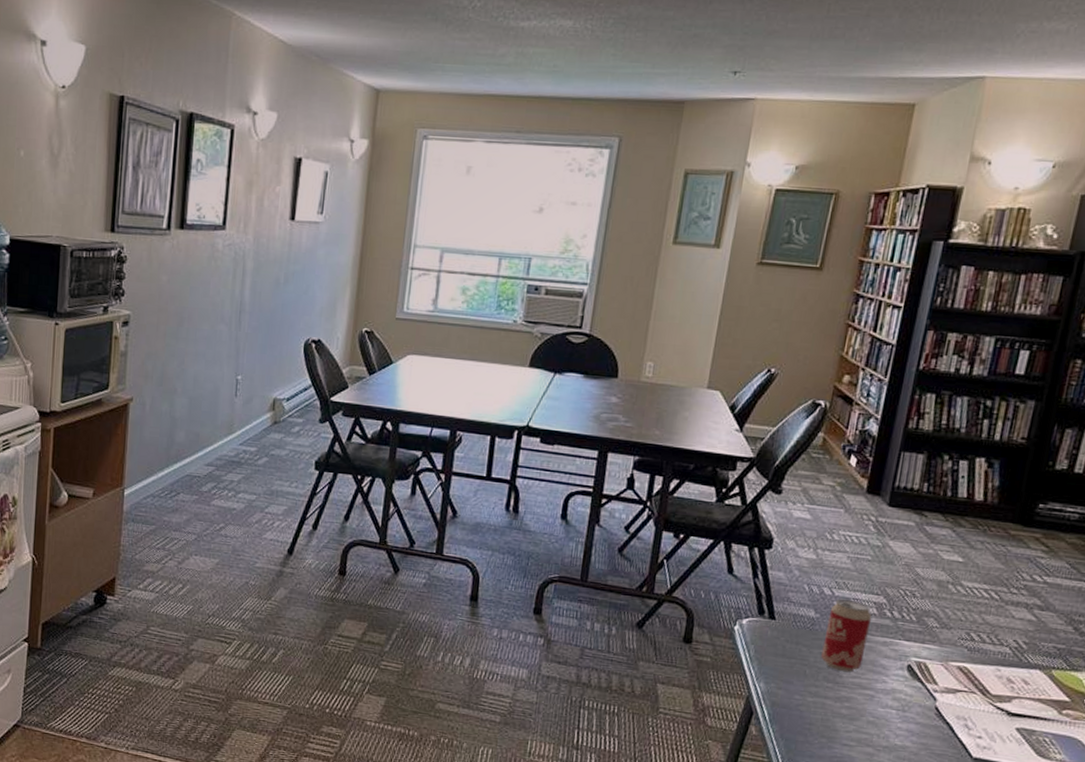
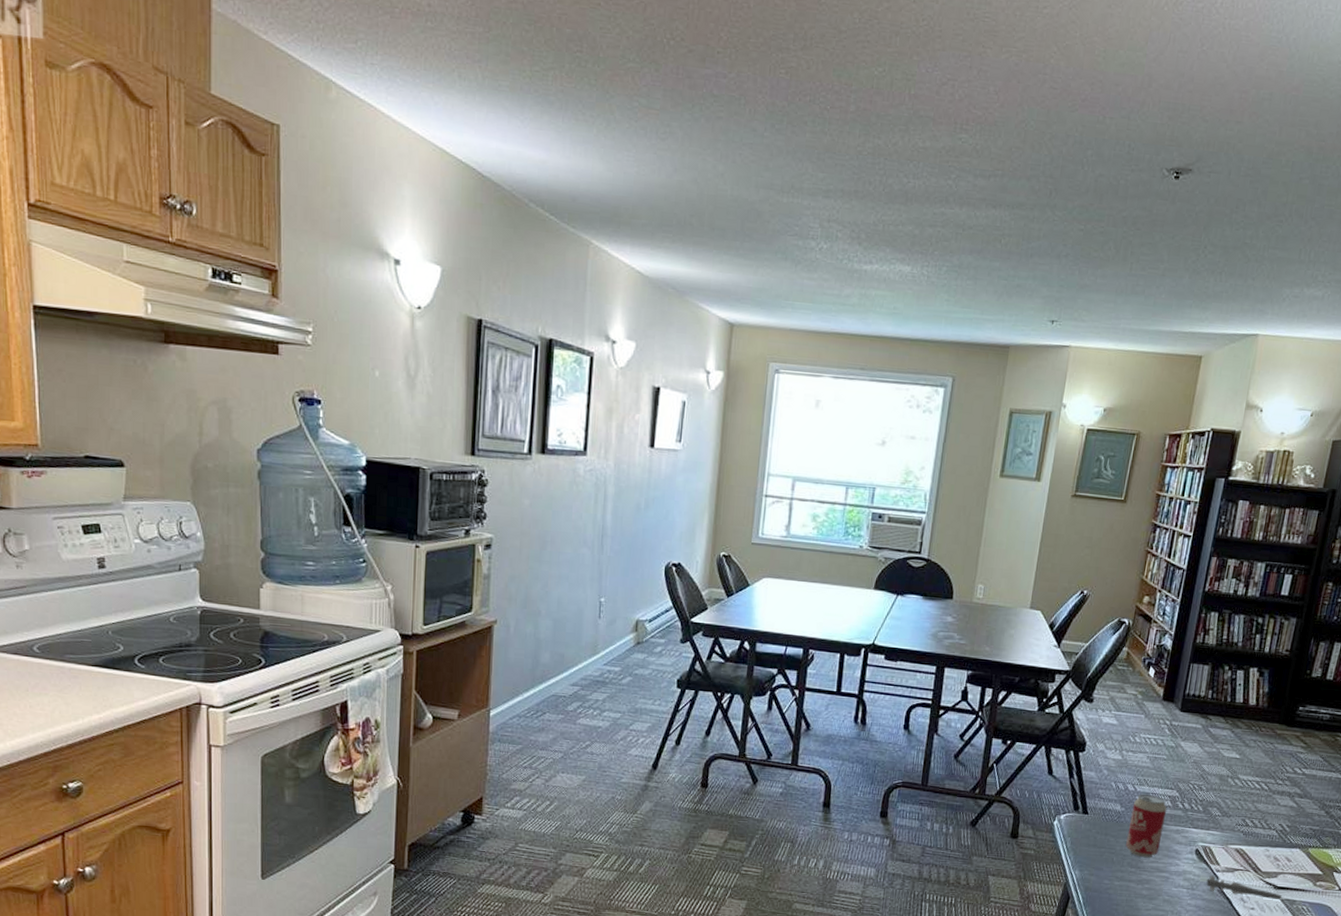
pen: none [921,696,1021,730] -> present [1206,875,1284,900]

